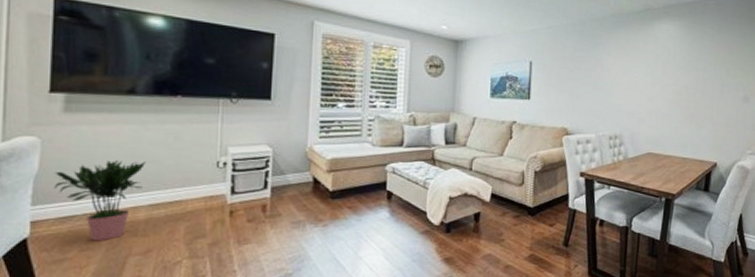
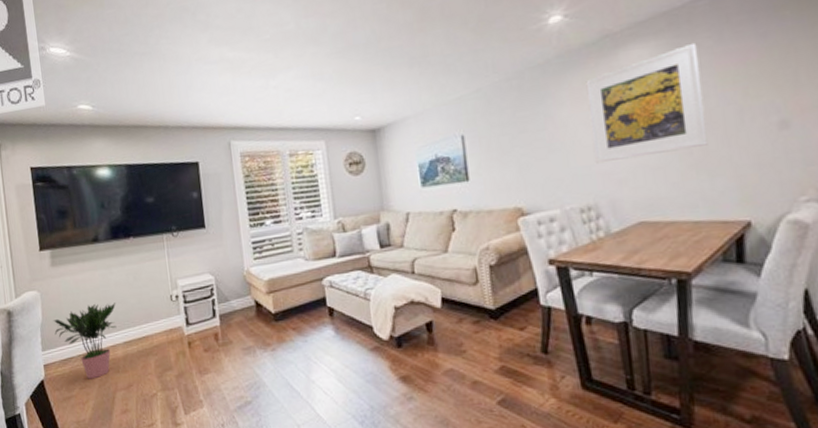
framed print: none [625,29,704,105] -> present [586,42,708,164]

